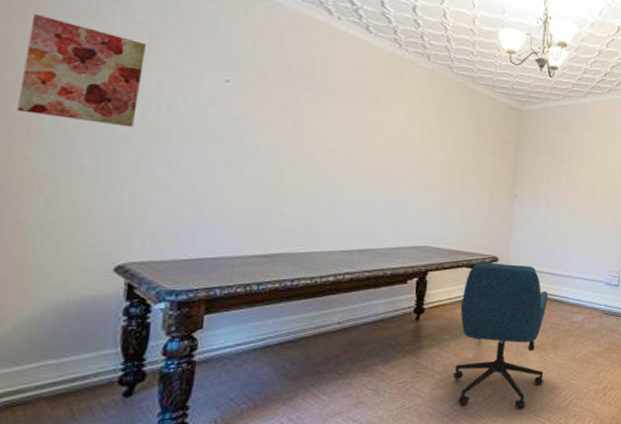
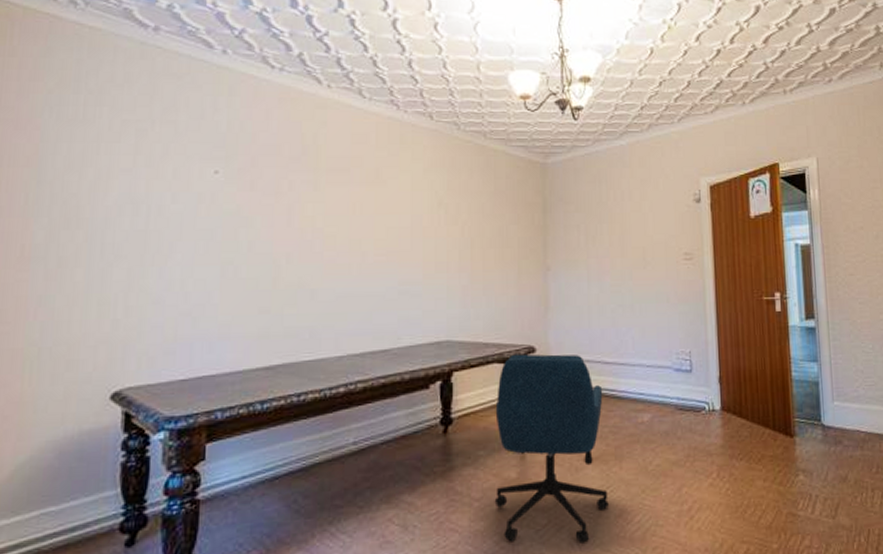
wall art: present [17,13,146,128] -> none [12,126,133,236]

